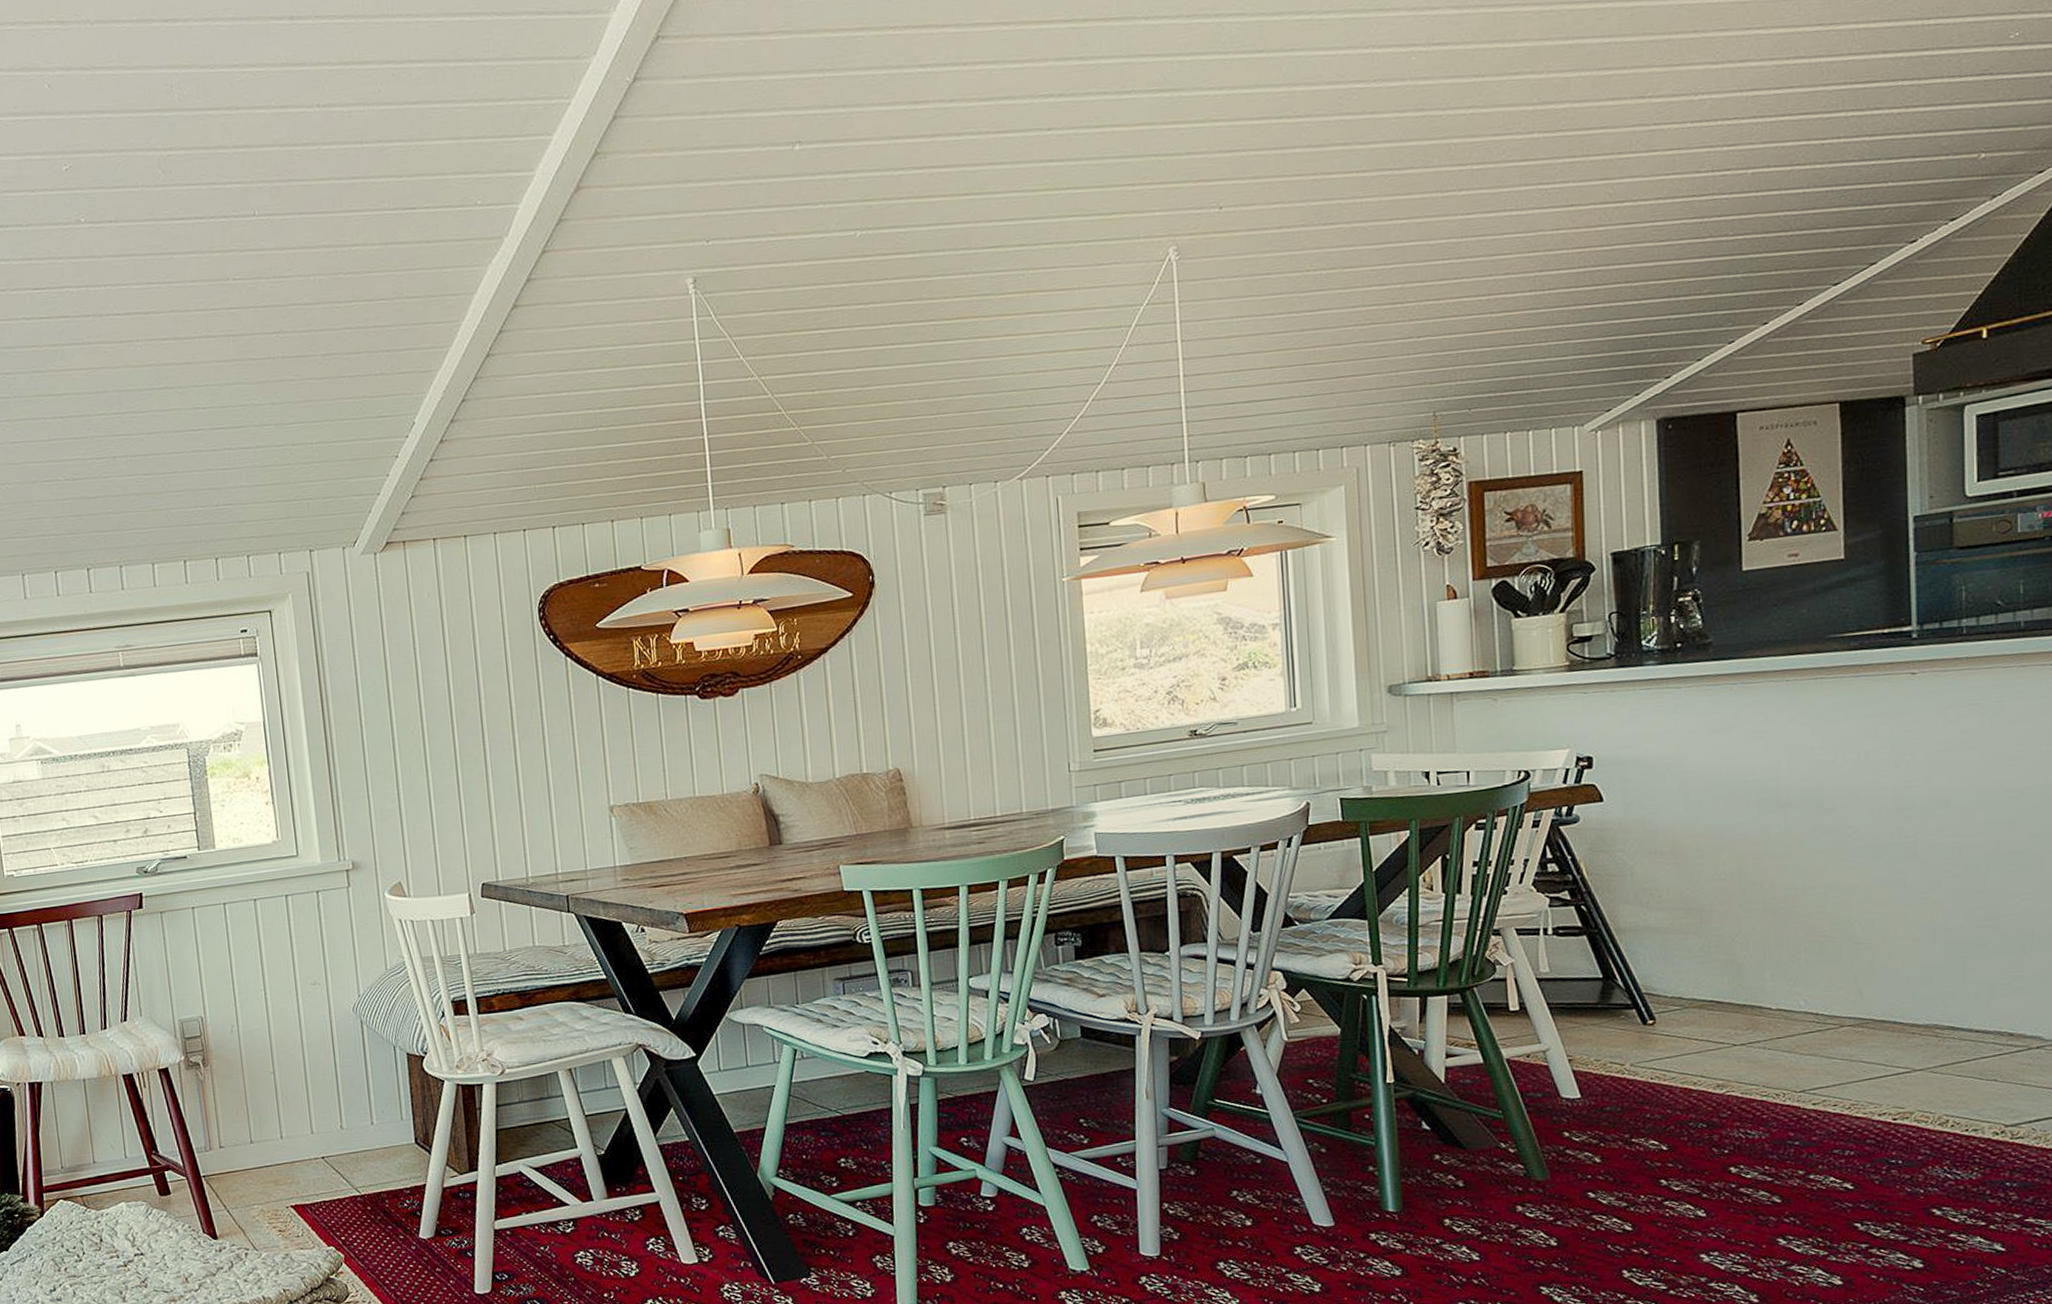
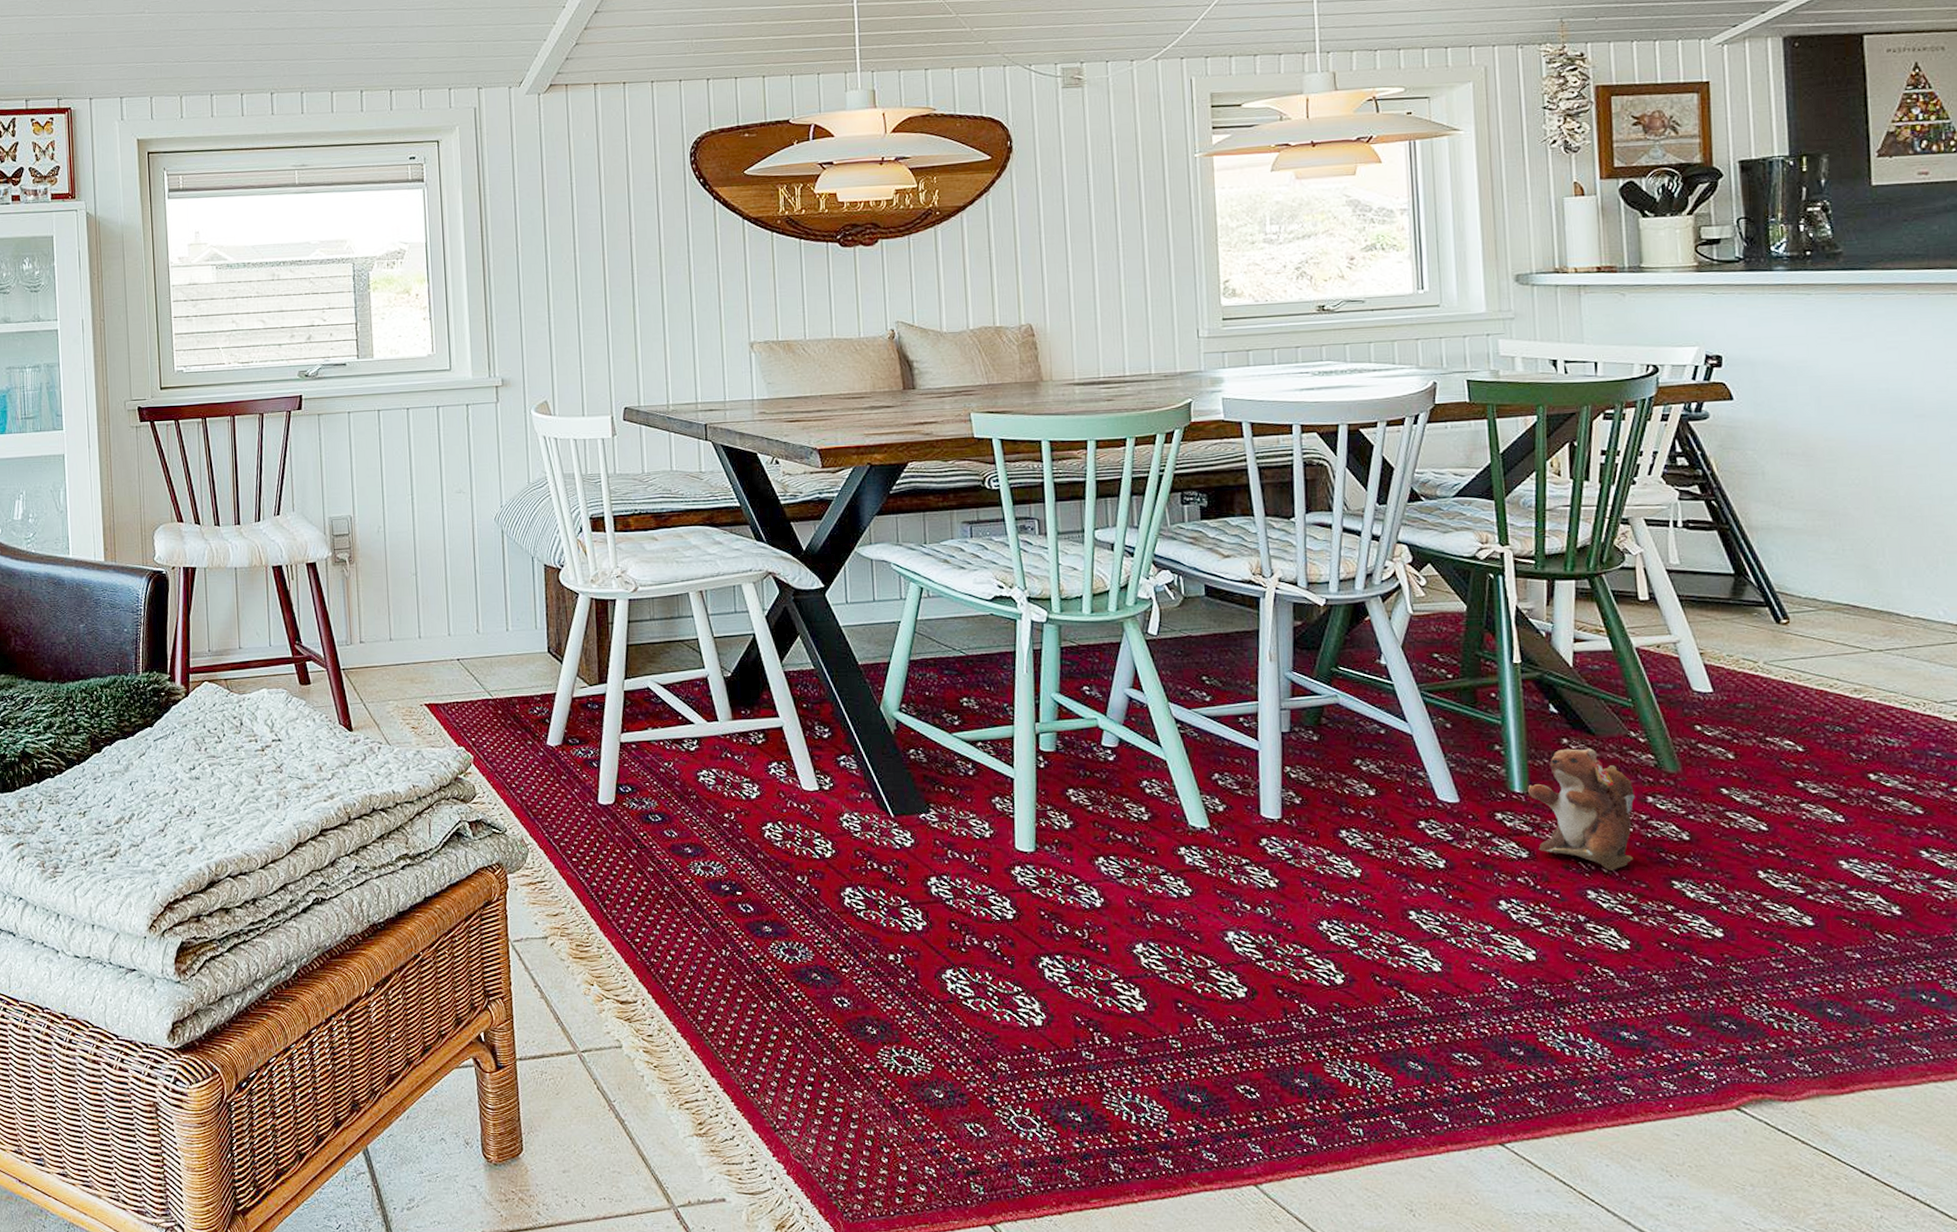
plush toy: none [1401,1162,1505,1282] -> present [1528,748,1635,871]

